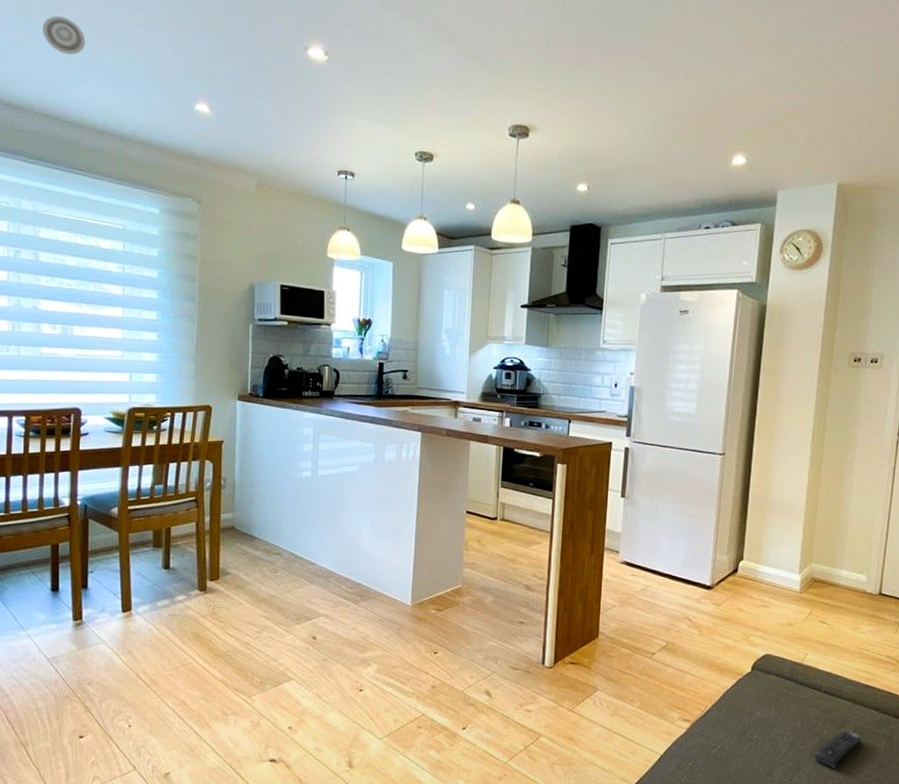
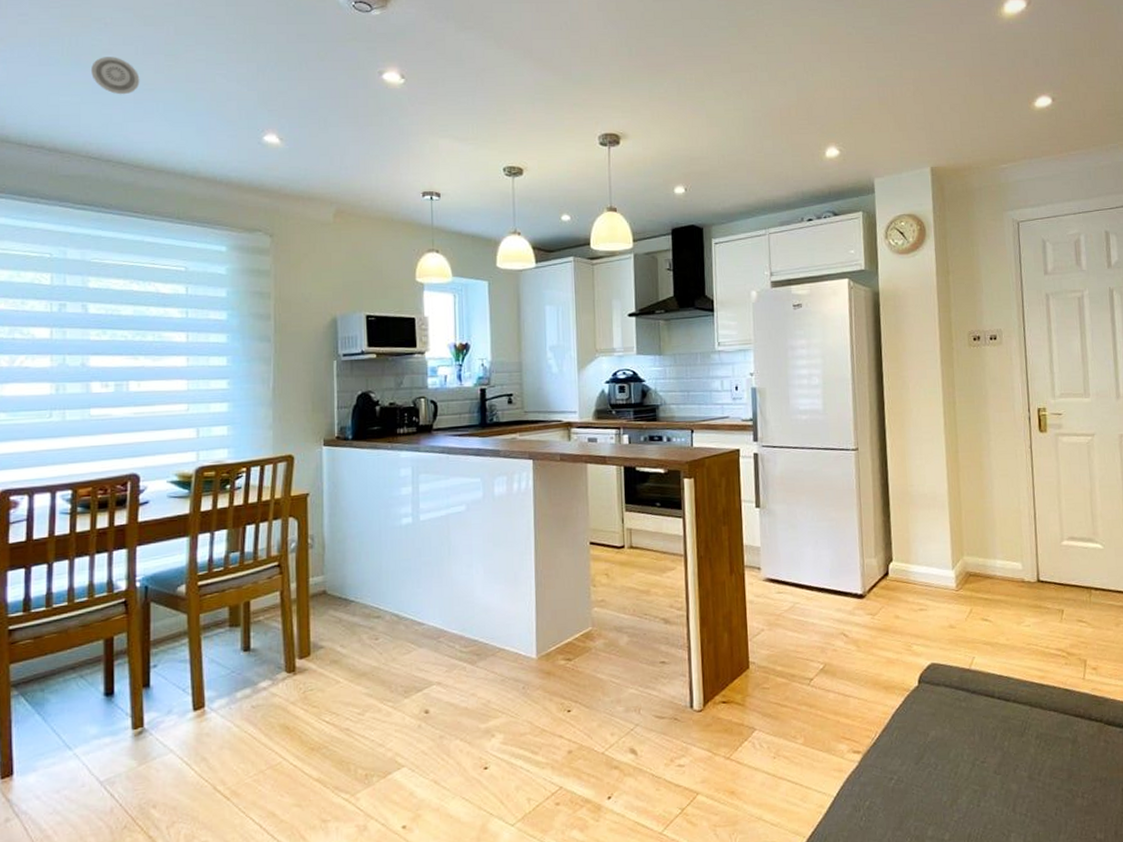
remote control: present [814,731,862,768] -> none [999,740,1046,785]

